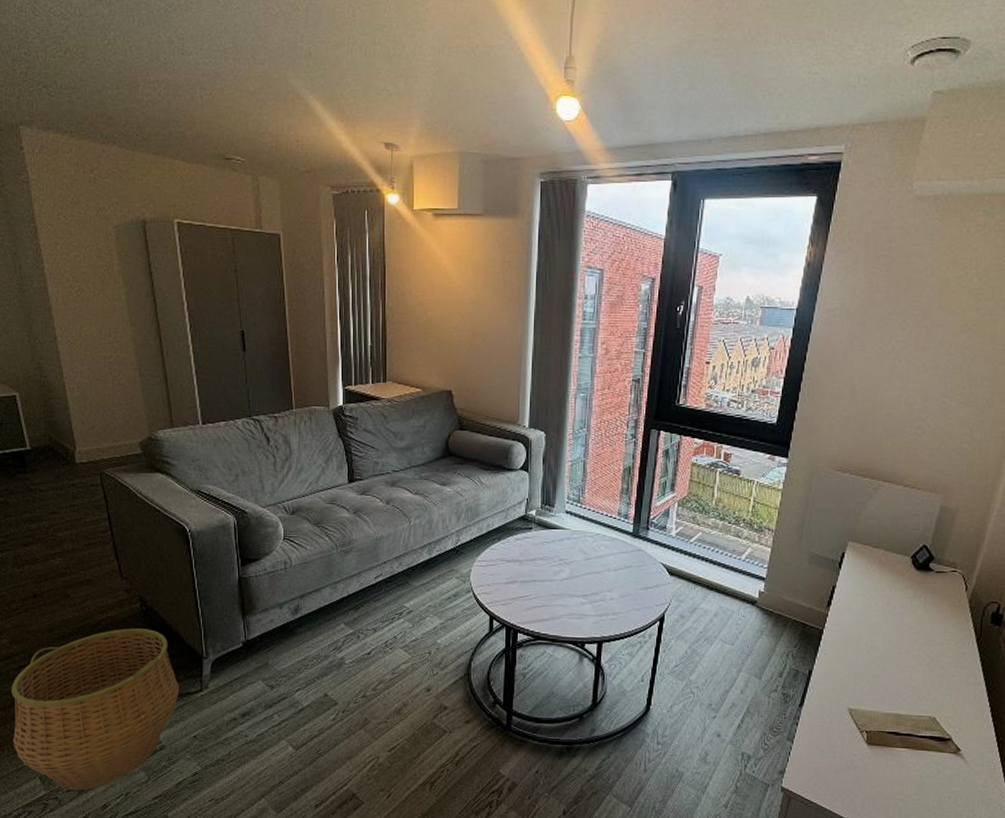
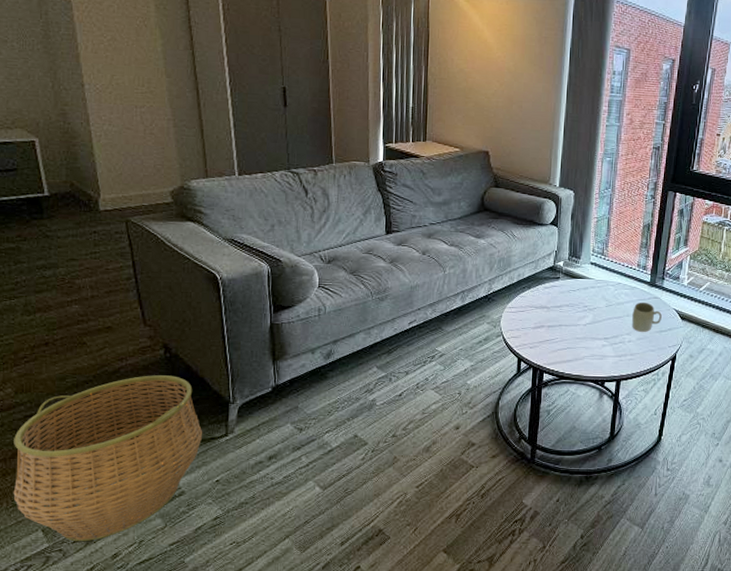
mug: none [613,555,647,590] -> present [632,302,662,333]

